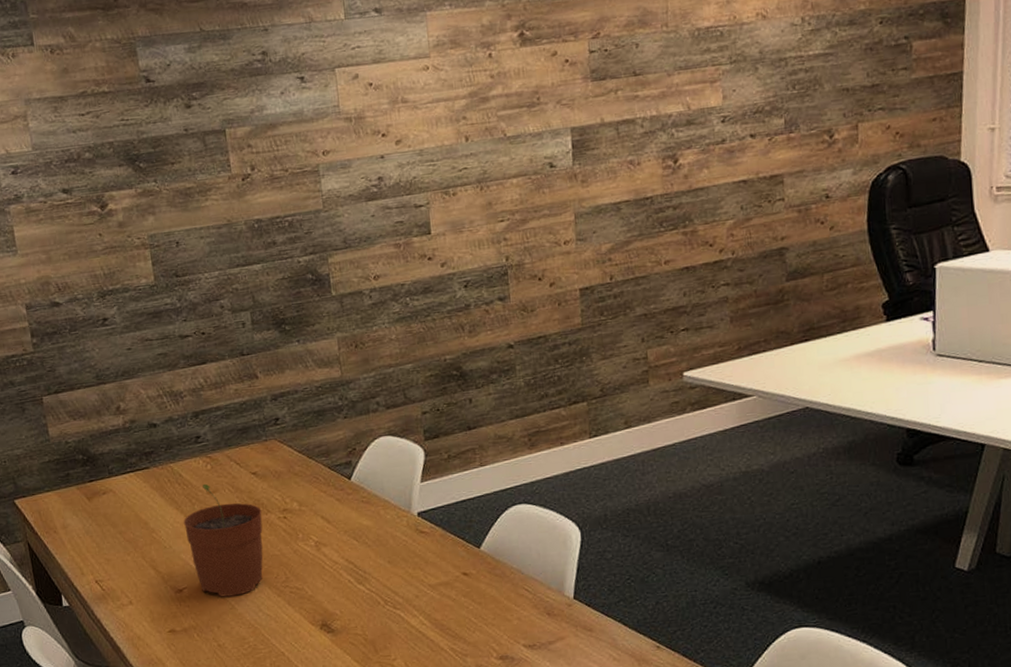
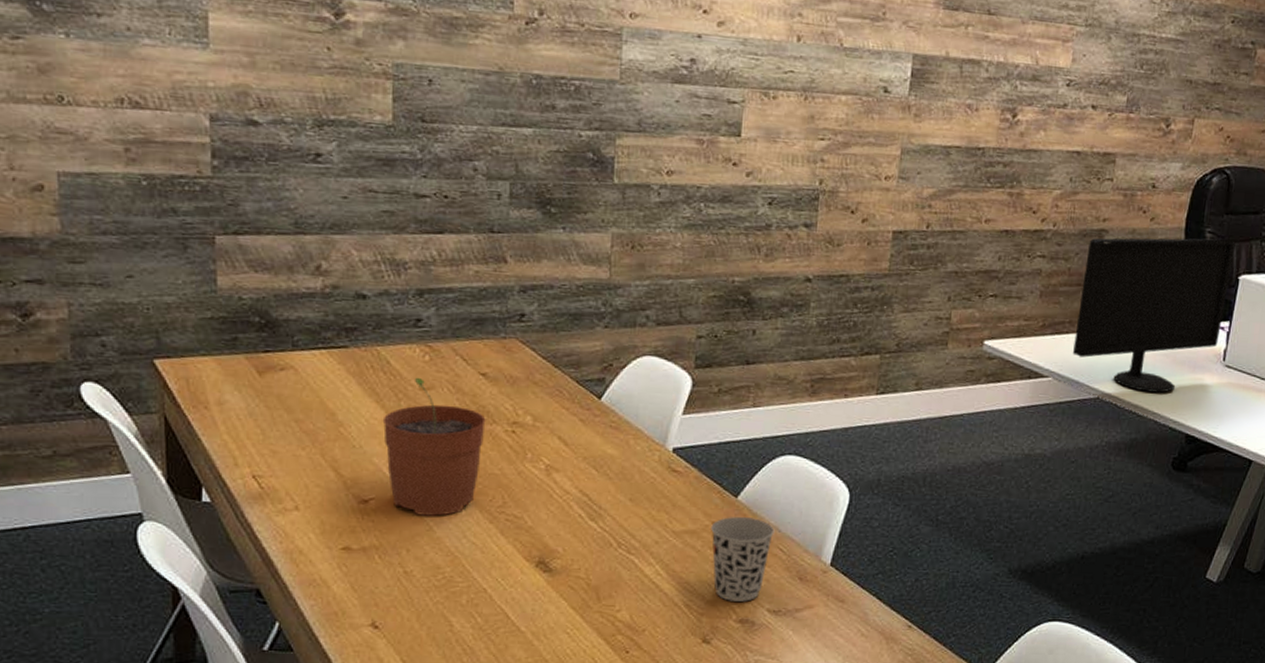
cup: none [461,564,518,641] -> present [711,516,775,602]
computer monitor: none [771,231,926,394] -> present [1073,238,1235,393]

